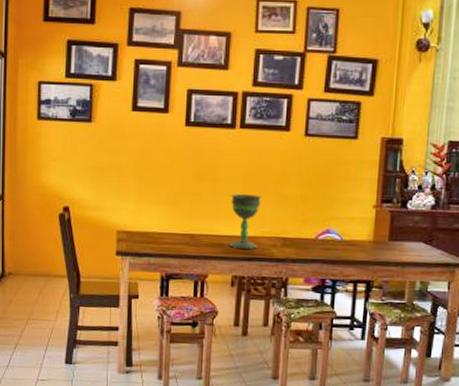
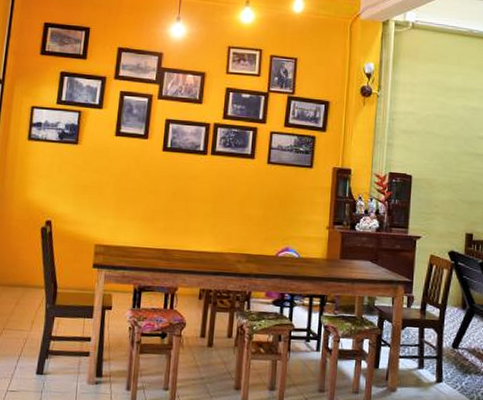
chalice: present [229,194,263,250] -> none [198,213,230,265]

